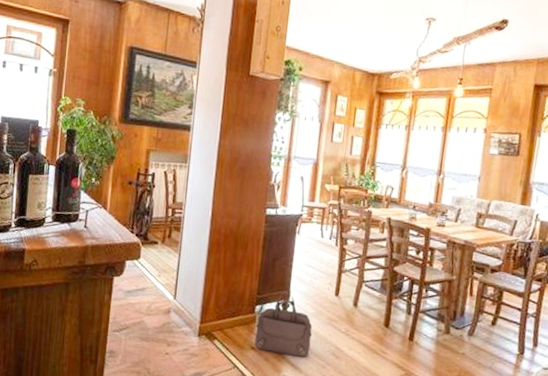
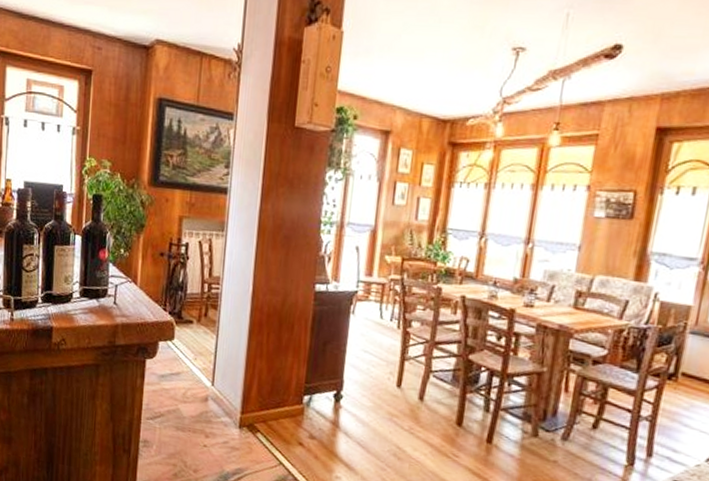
handbag: present [254,292,313,358] -> none [302,381,370,457]

